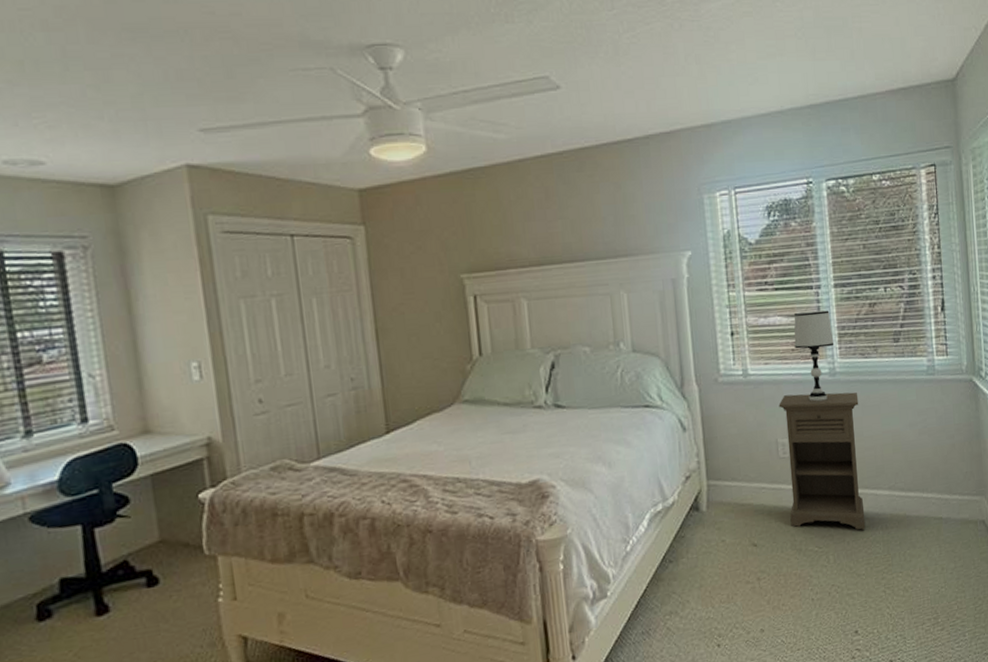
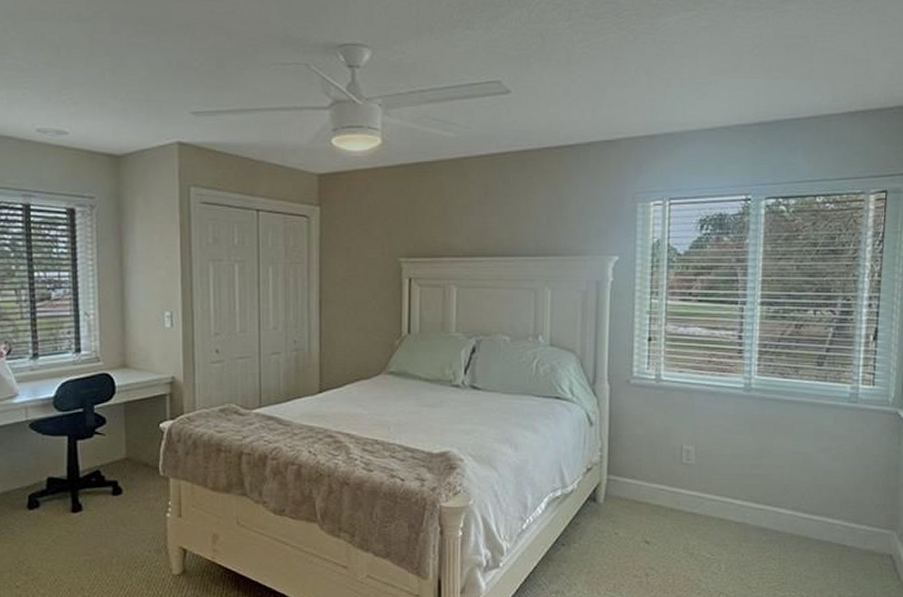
nightstand: present [778,392,866,530] -> none [686,404,772,544]
table lamp: present [793,310,834,402] -> none [712,325,754,414]

